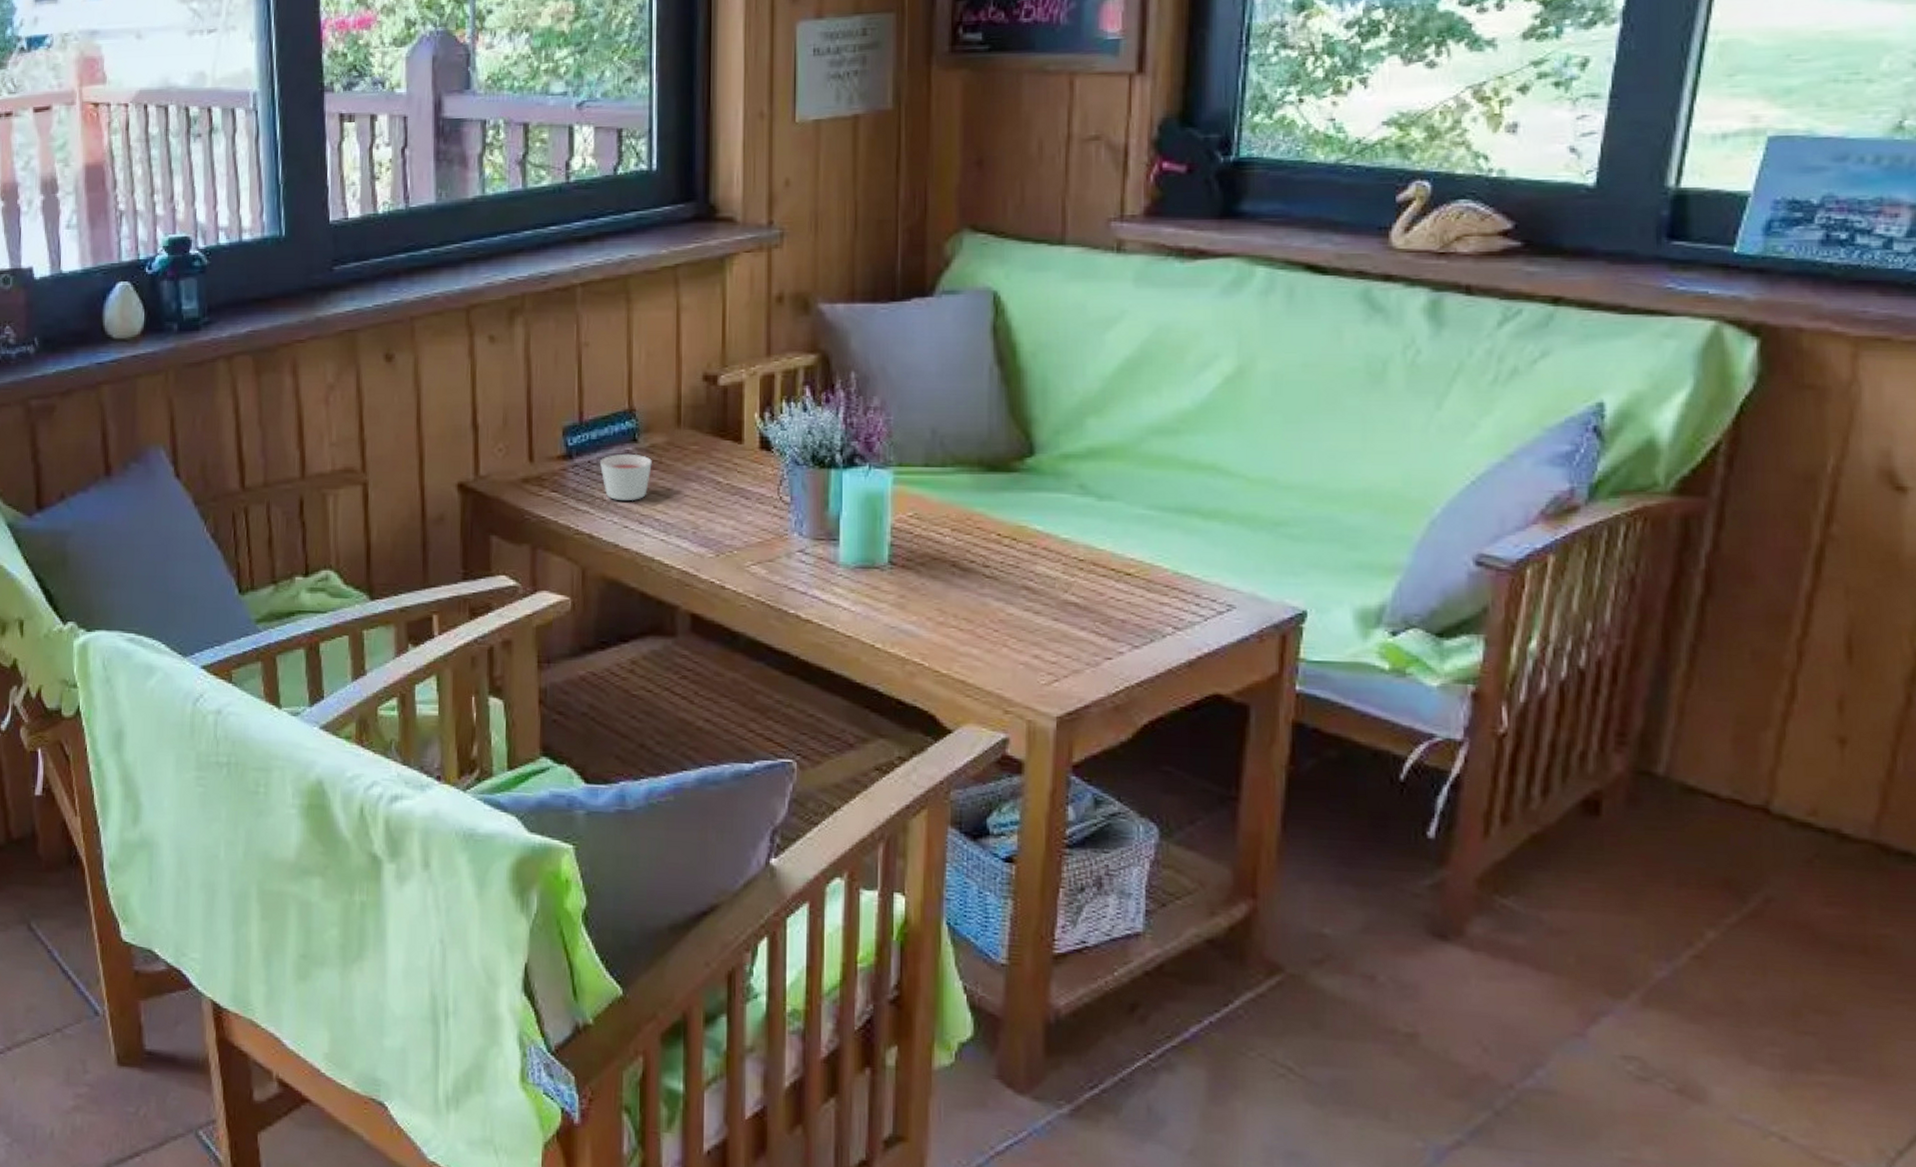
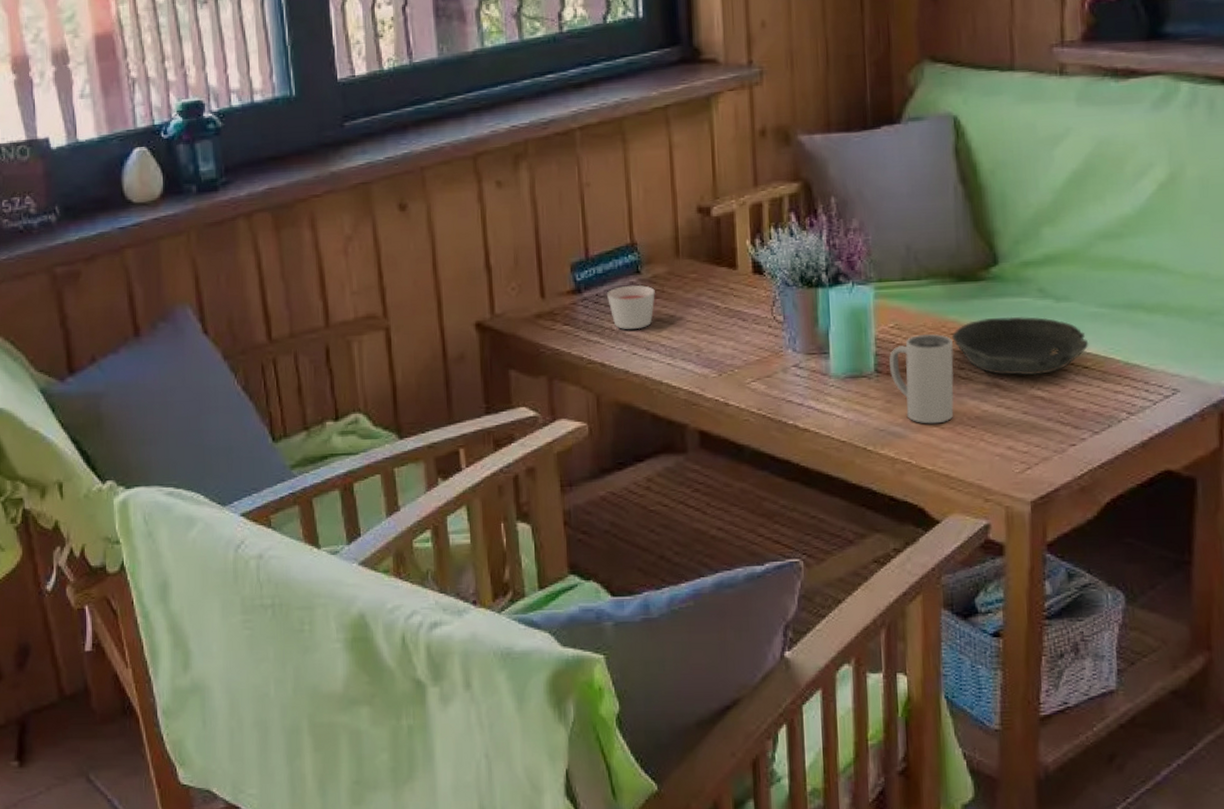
mug: none [906,527,978,625] -> present [889,334,954,424]
bowl: none [976,513,1133,579] -> present [951,316,1089,376]

